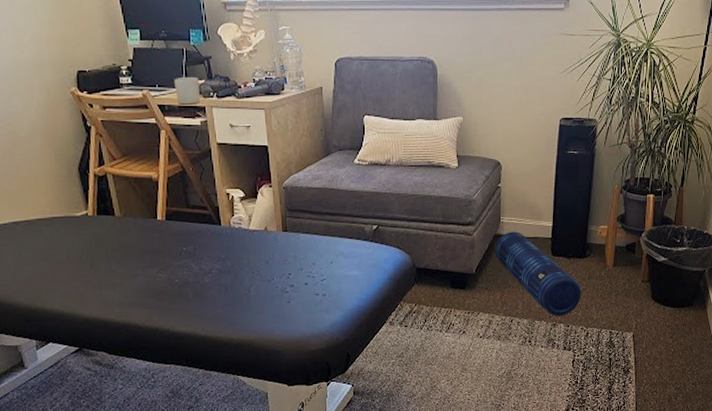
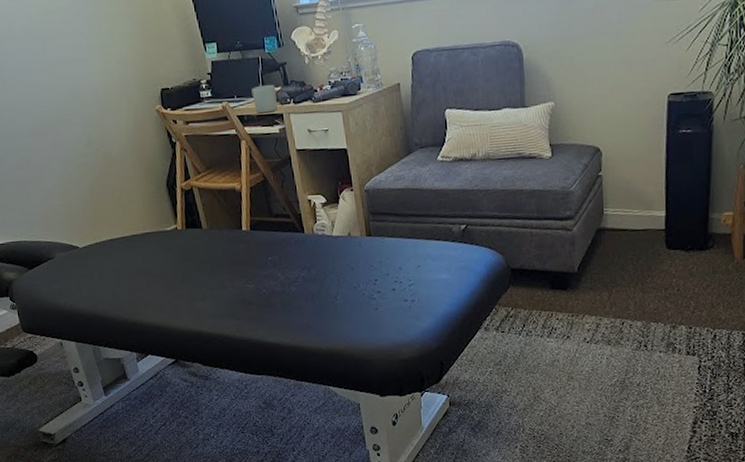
foam roller: present [495,231,581,316] -> none [598,224,705,317]

